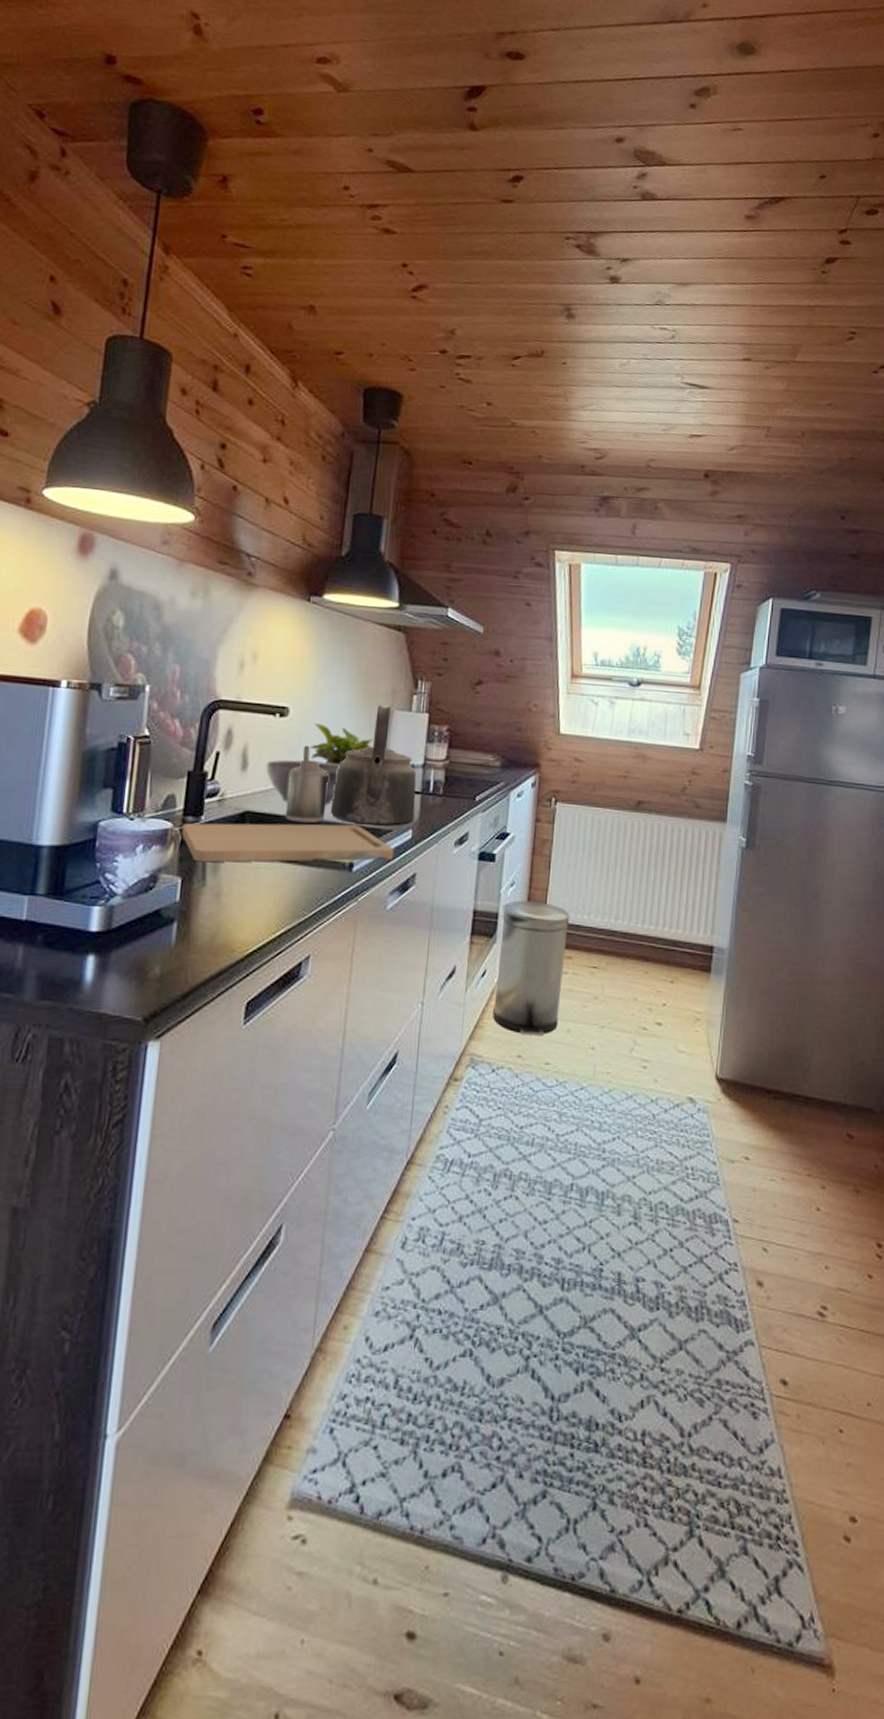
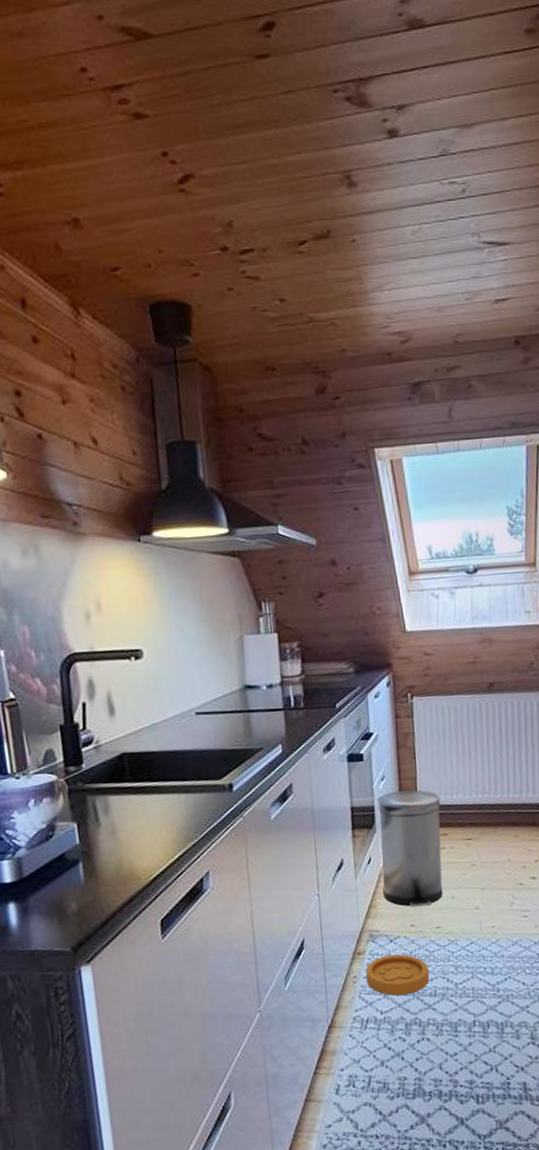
cutting board: present [181,823,394,863] -> none [66,749,269,806]
bowl: present [265,759,340,805] -> none [131,695,203,738]
soap dispenser: present [285,746,329,824] -> none [155,683,198,756]
potted plant: present [310,723,373,766] -> none [169,660,229,698]
kettle: present [330,705,416,827] -> none [200,631,281,748]
pet bowl: none [458,1087,530,1137] -> present [365,954,430,996]

